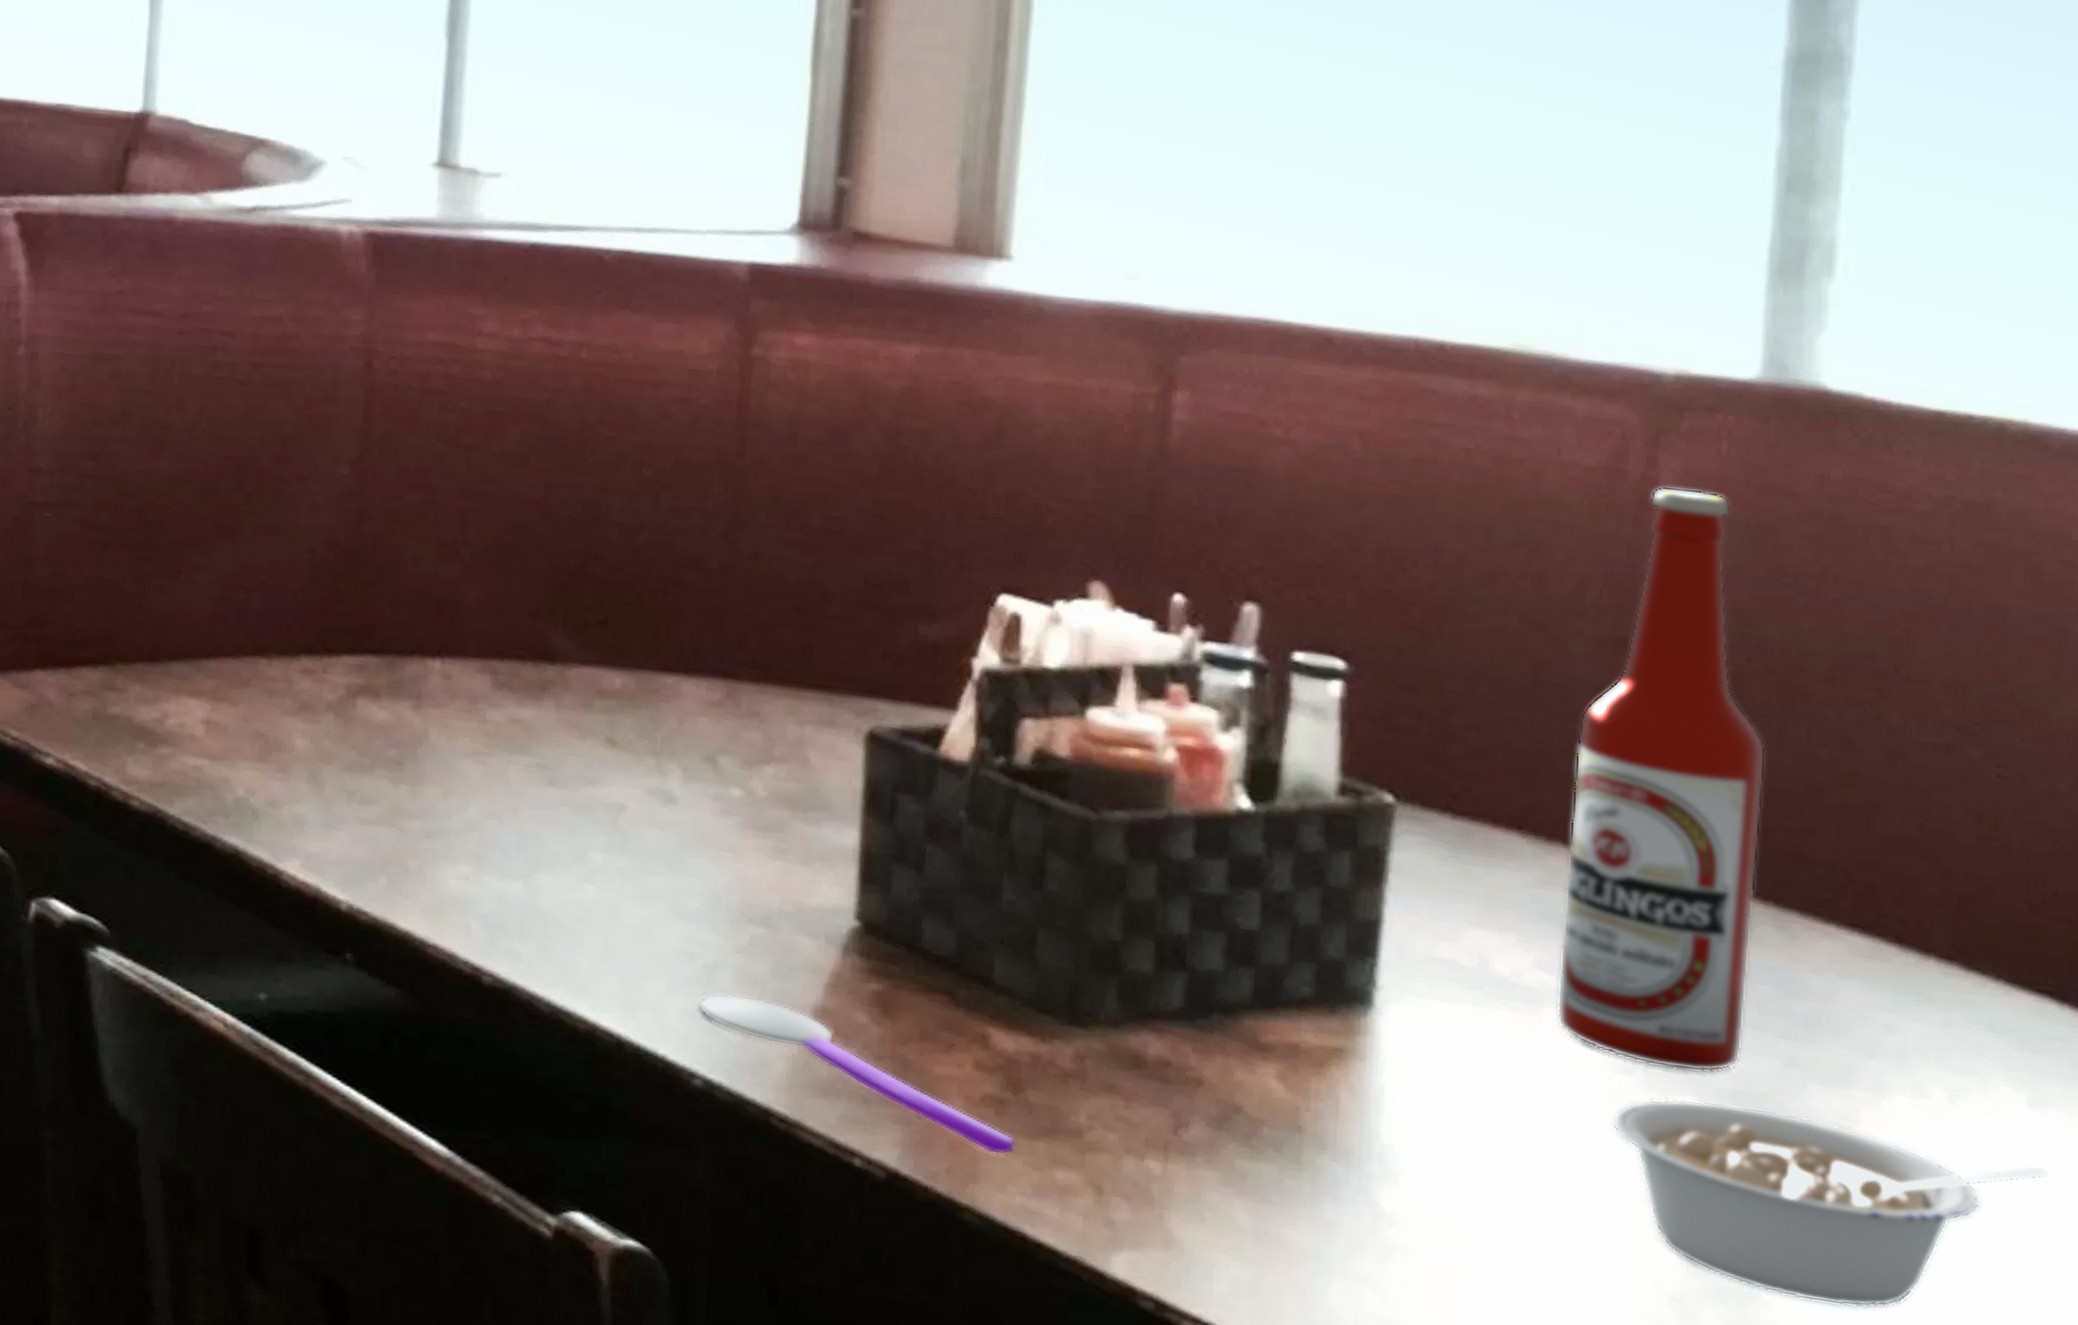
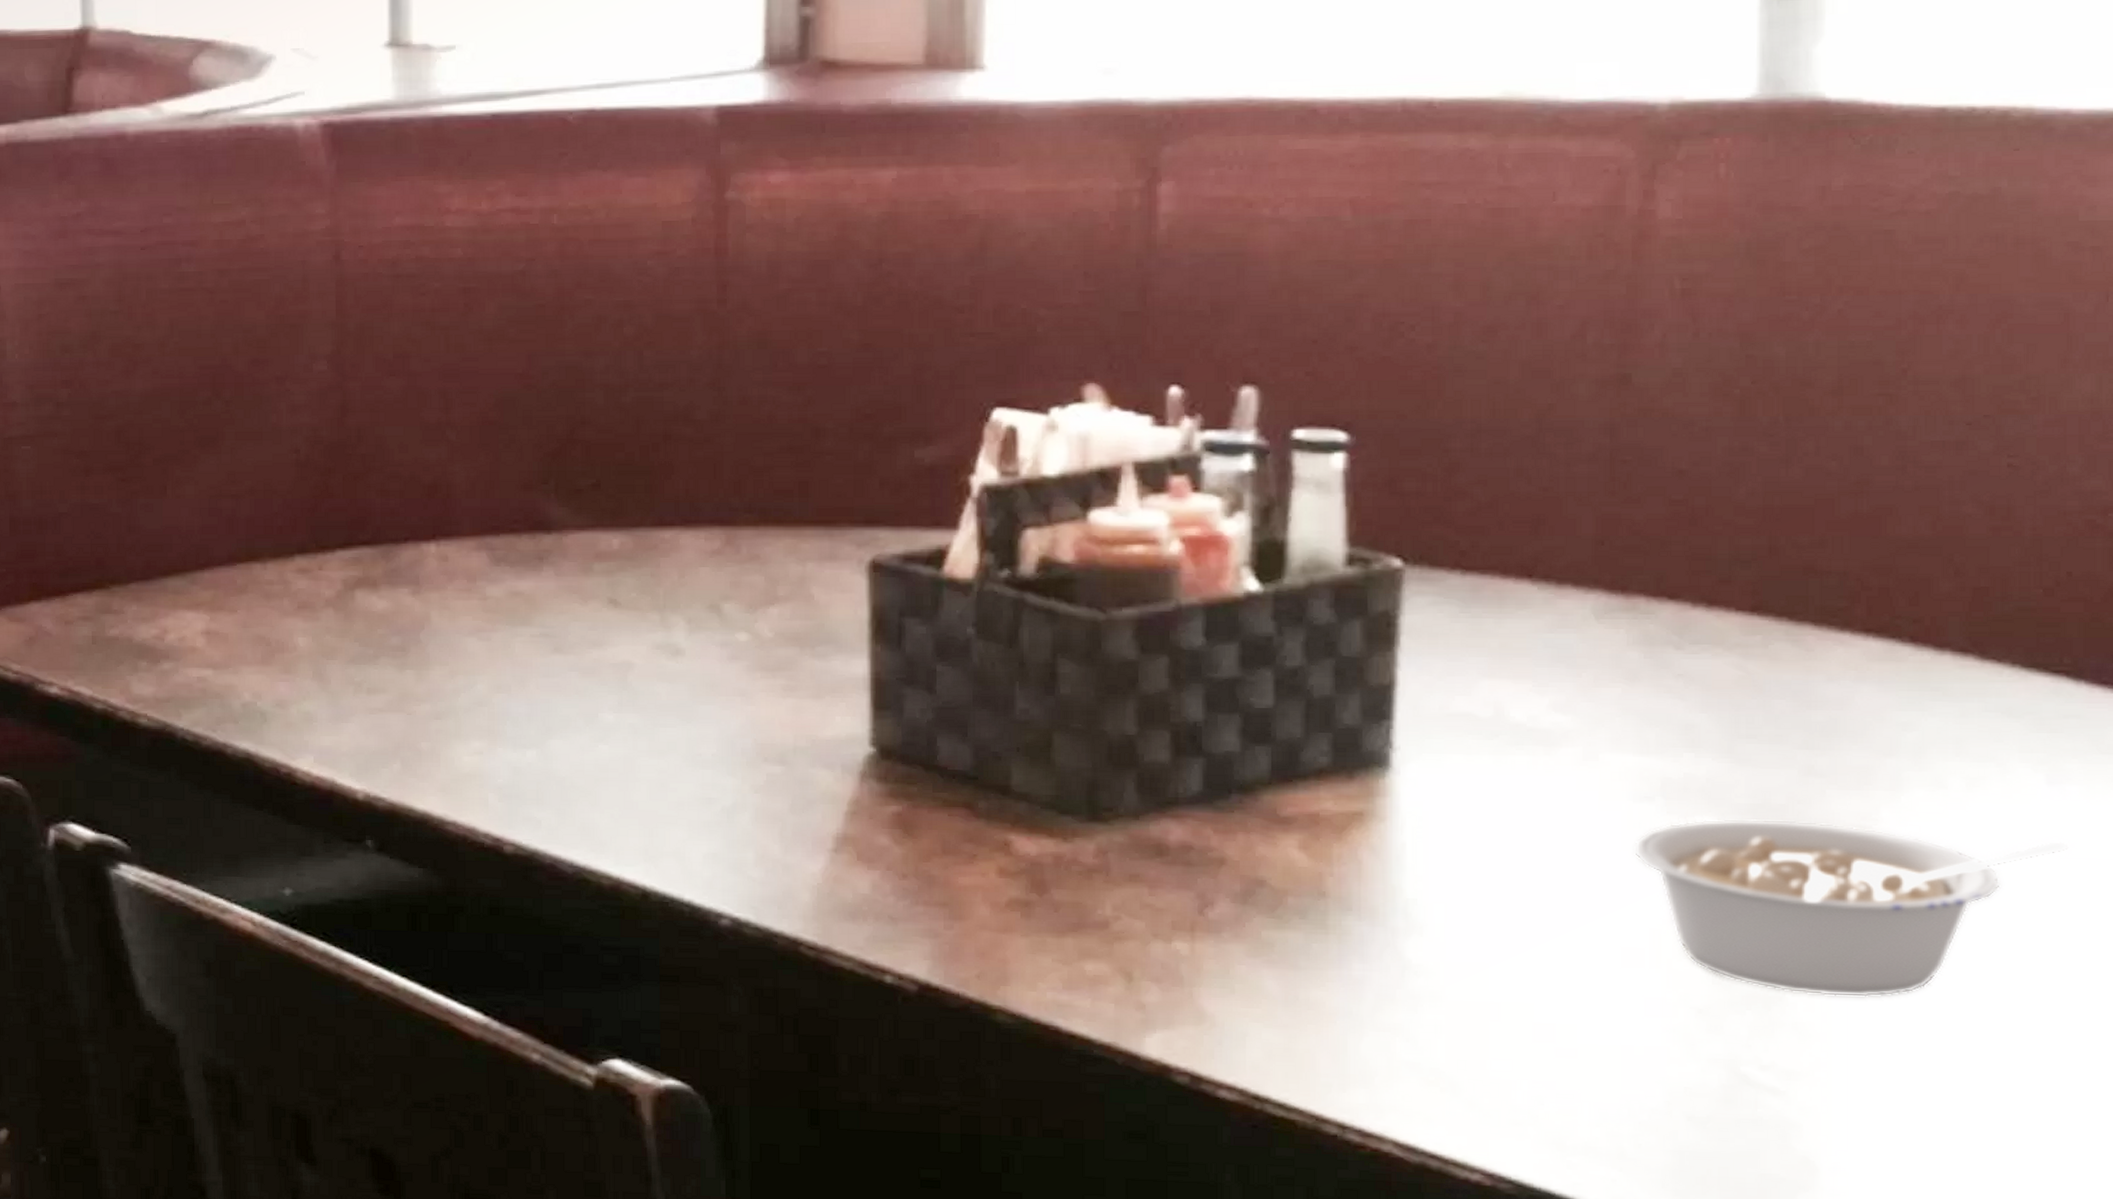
spoon: present [698,994,1016,1155] -> none [720,833,1044,955]
beer bottle: present [1556,486,1766,1073] -> none [1574,217,1774,792]

